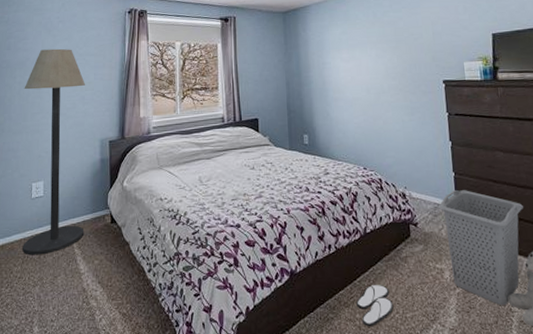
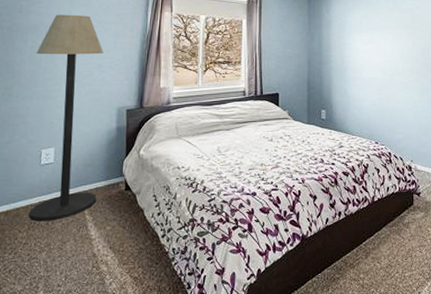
slippers: present [356,285,394,327] -> none [361,248,394,286]

